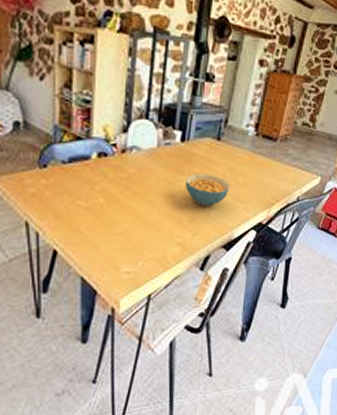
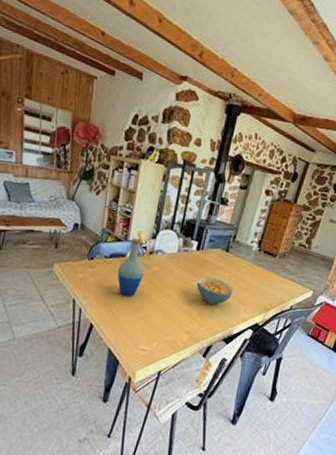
bottle: none [81,133,116,210] -> present [117,237,144,297]

